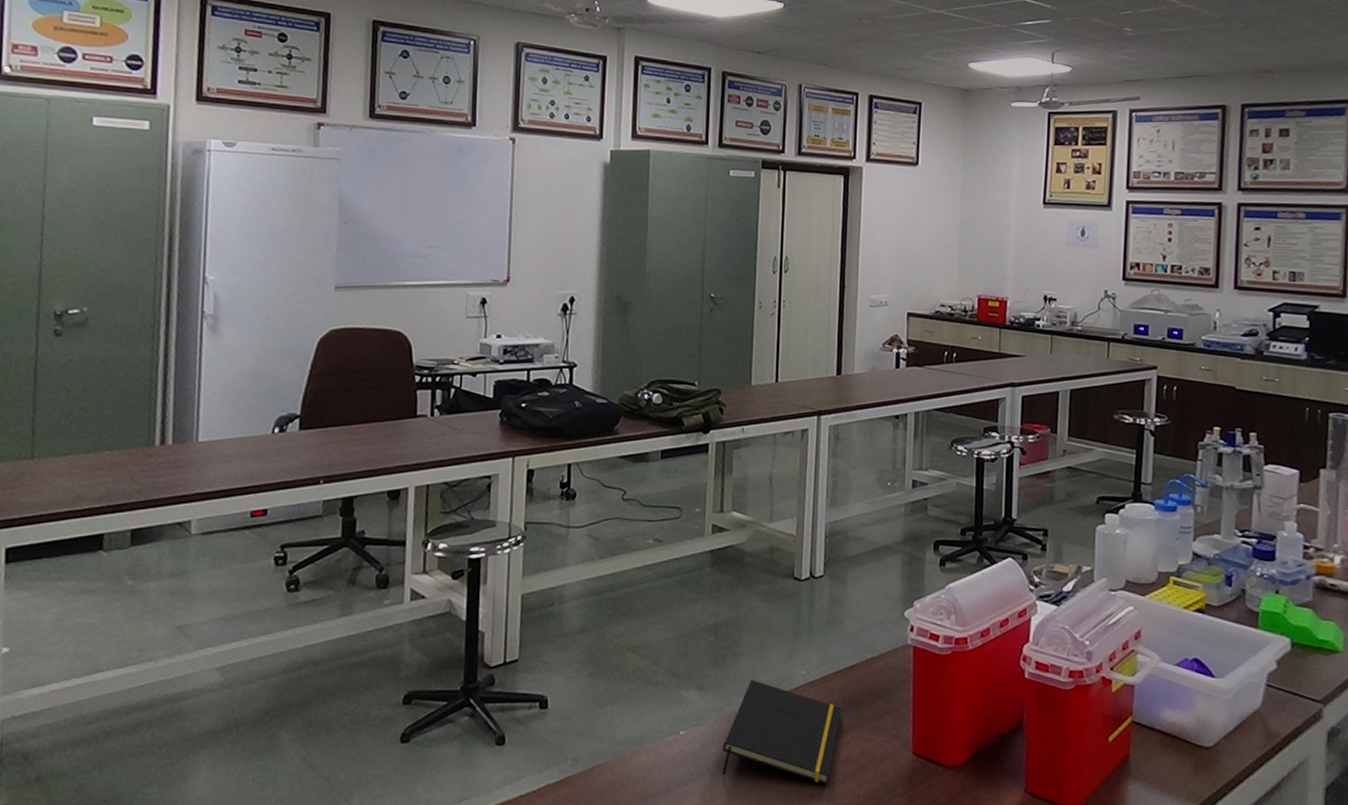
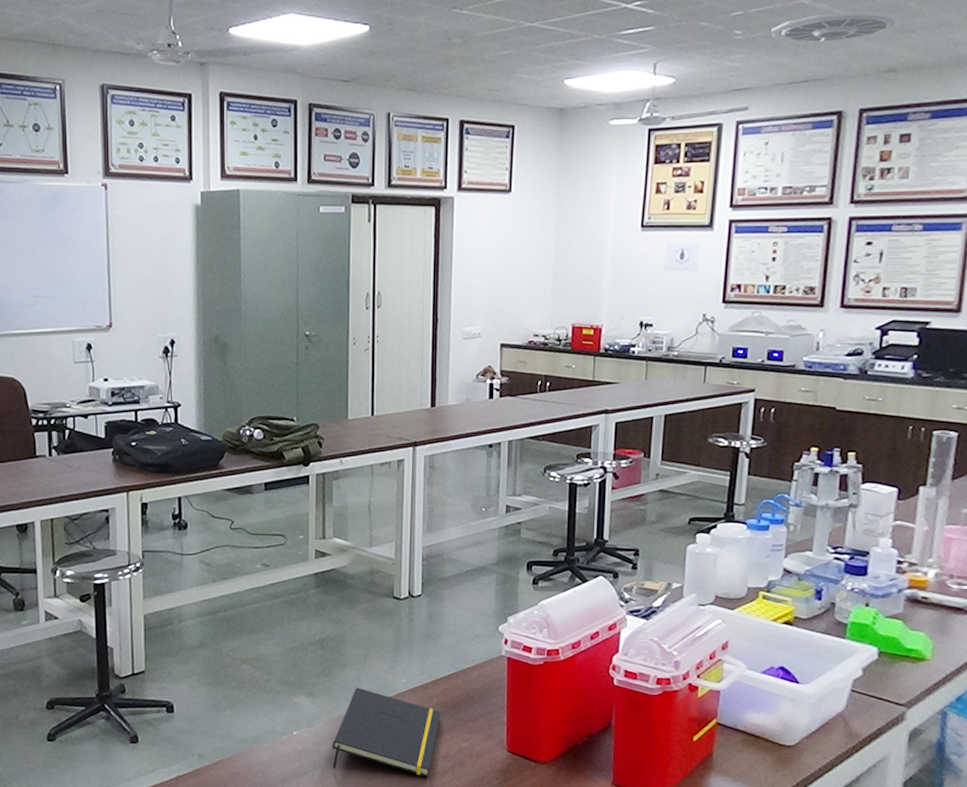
ceiling vent: none [1158,16,1275,43] -> present [771,10,903,43]

